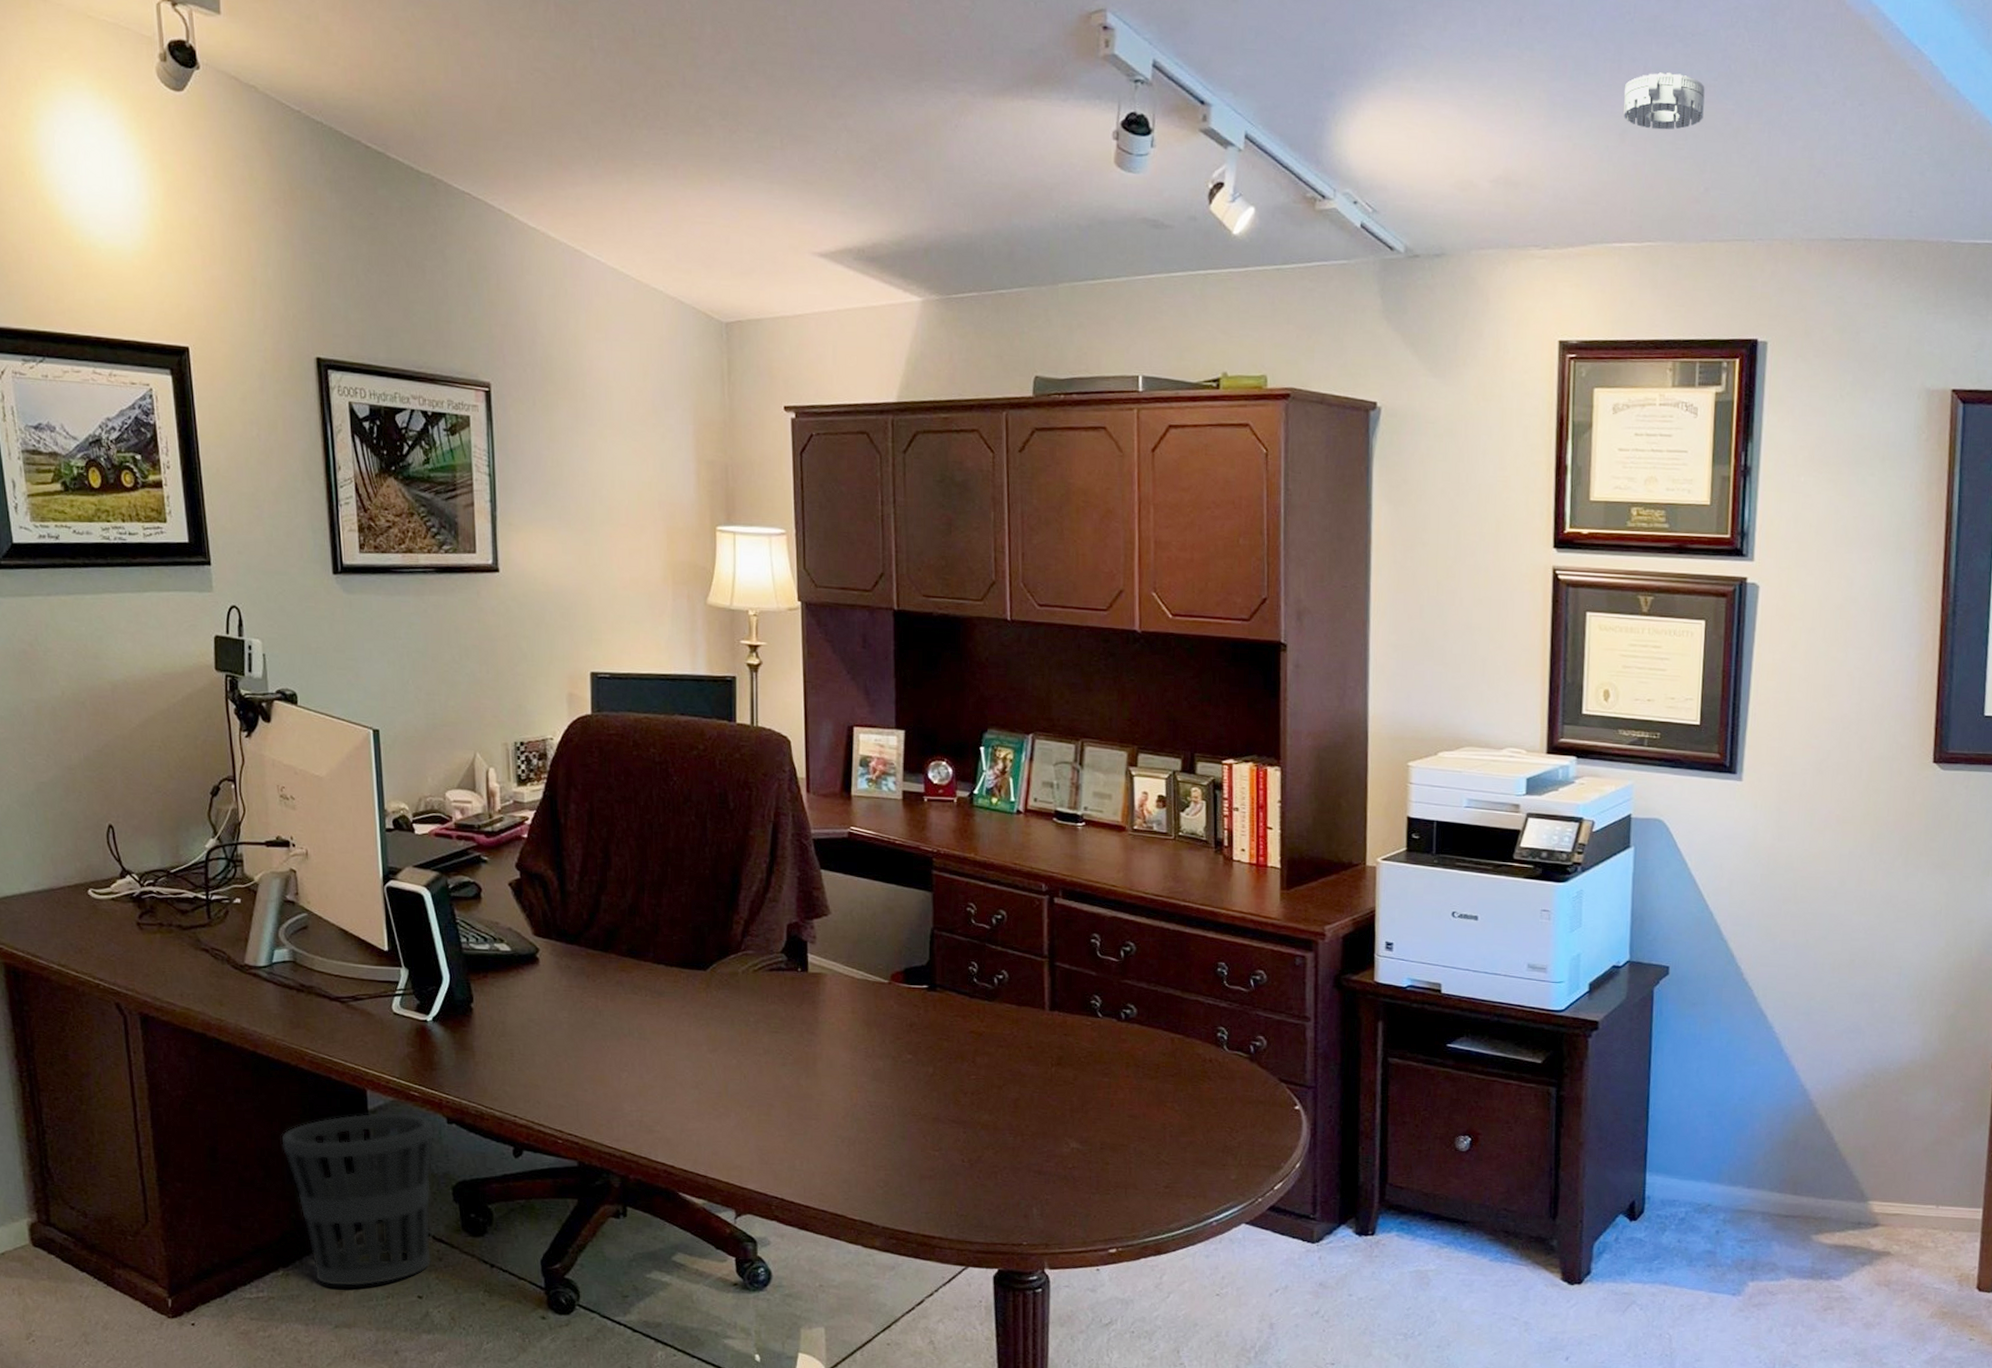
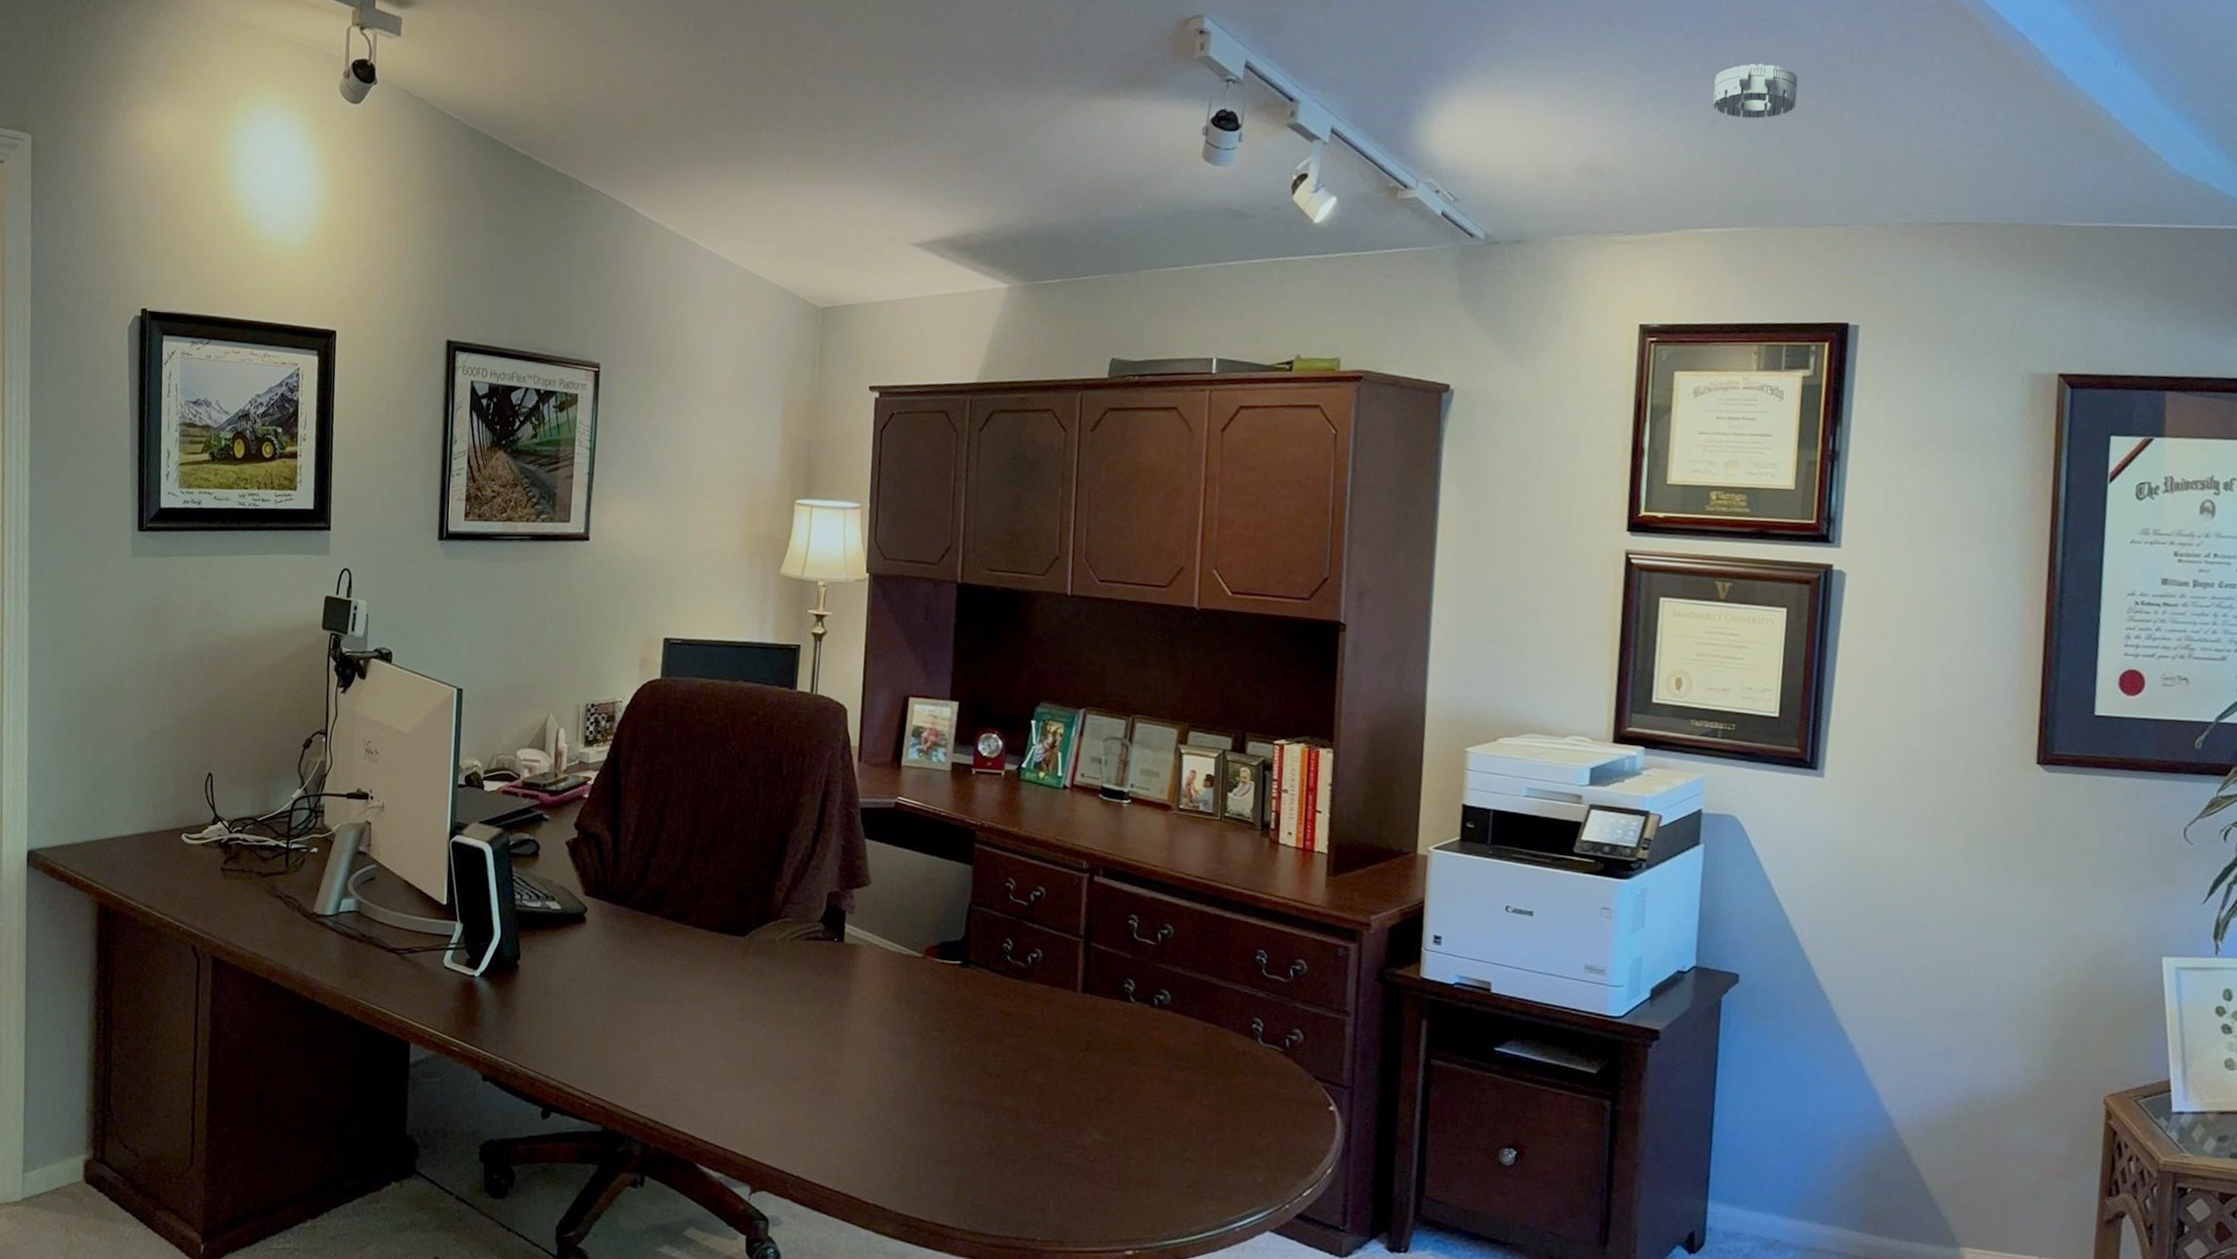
wastebasket: present [280,1112,435,1287] -> none [324,1066,469,1243]

